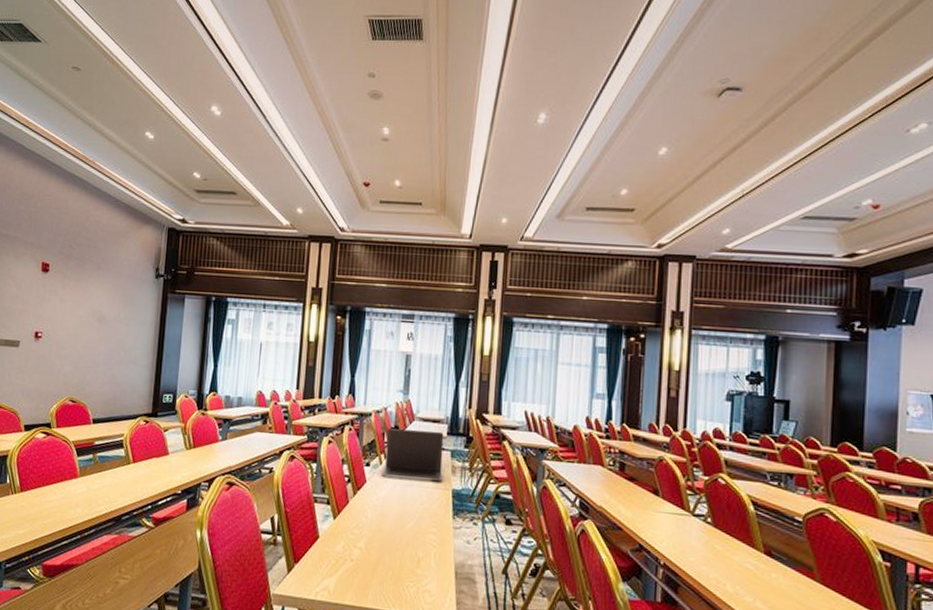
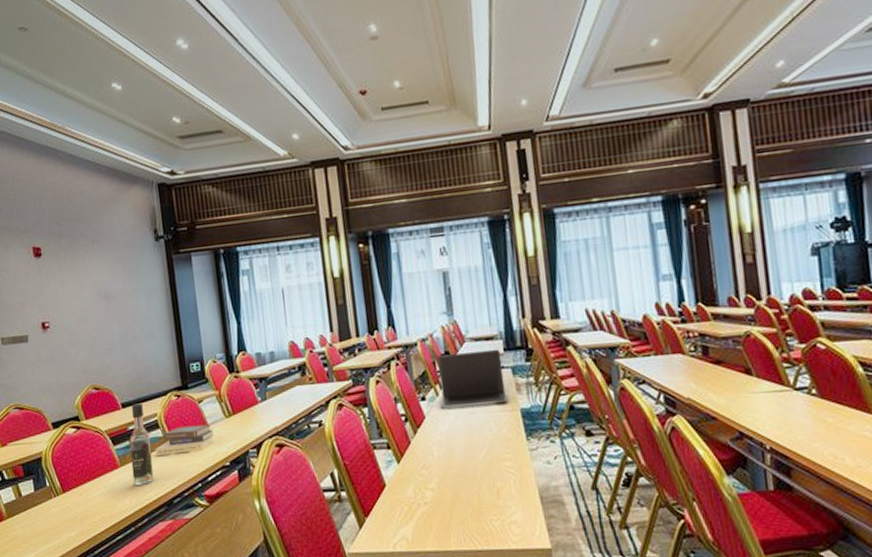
bottle: none [89,421,113,498] -> present [129,403,154,485]
books: none [114,450,172,476] -> present [154,424,214,457]

